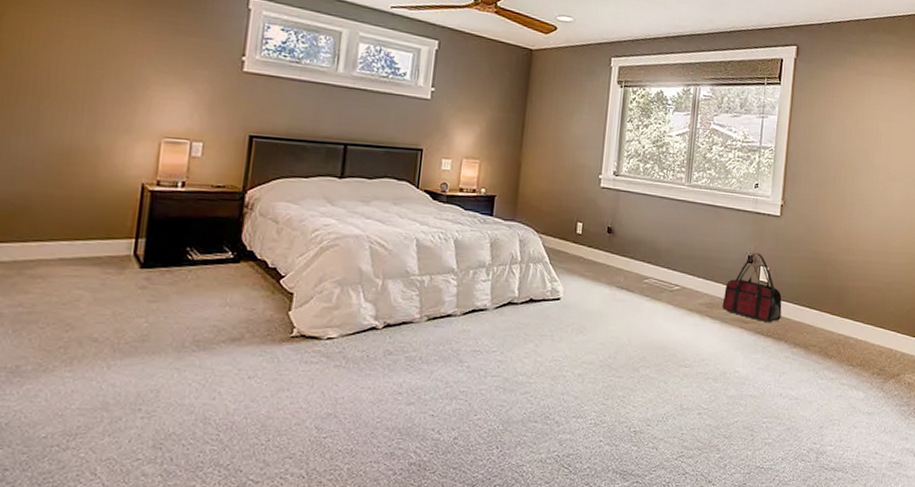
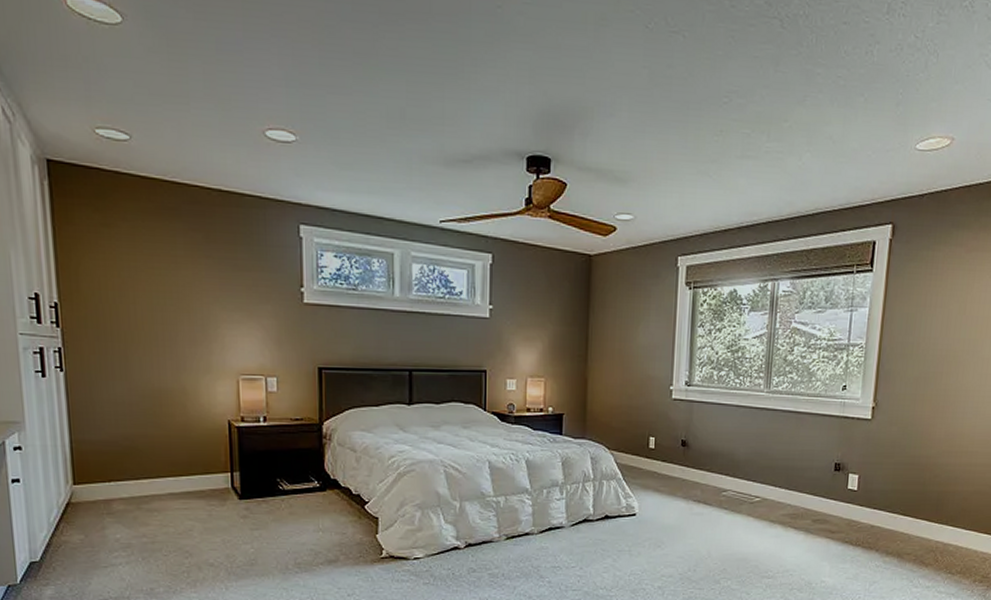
duffel bag: present [722,253,782,323] -> none [806,460,873,532]

